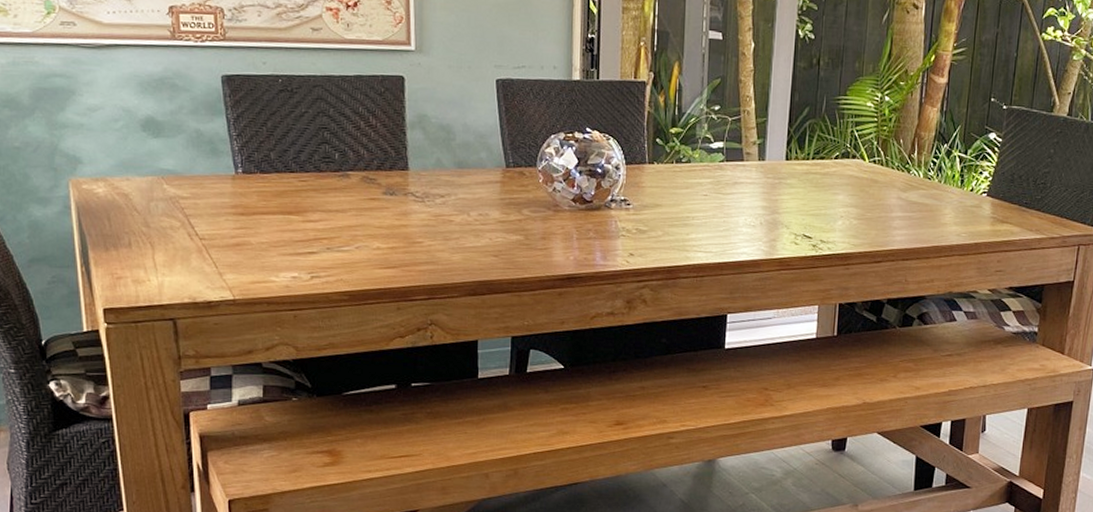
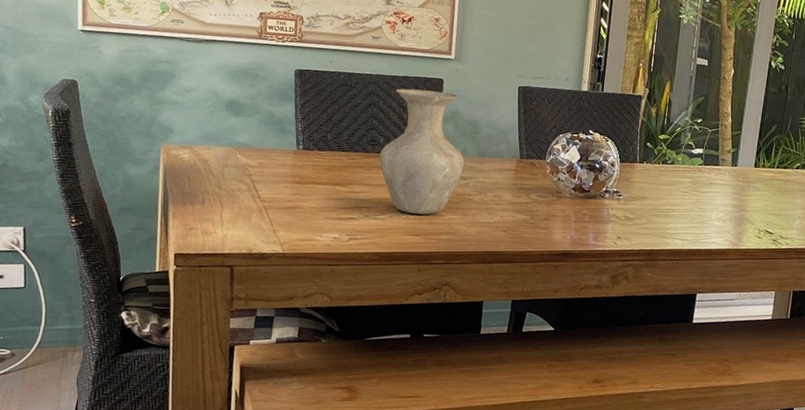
vase: none [337,90,440,243] -> present [379,88,465,215]

